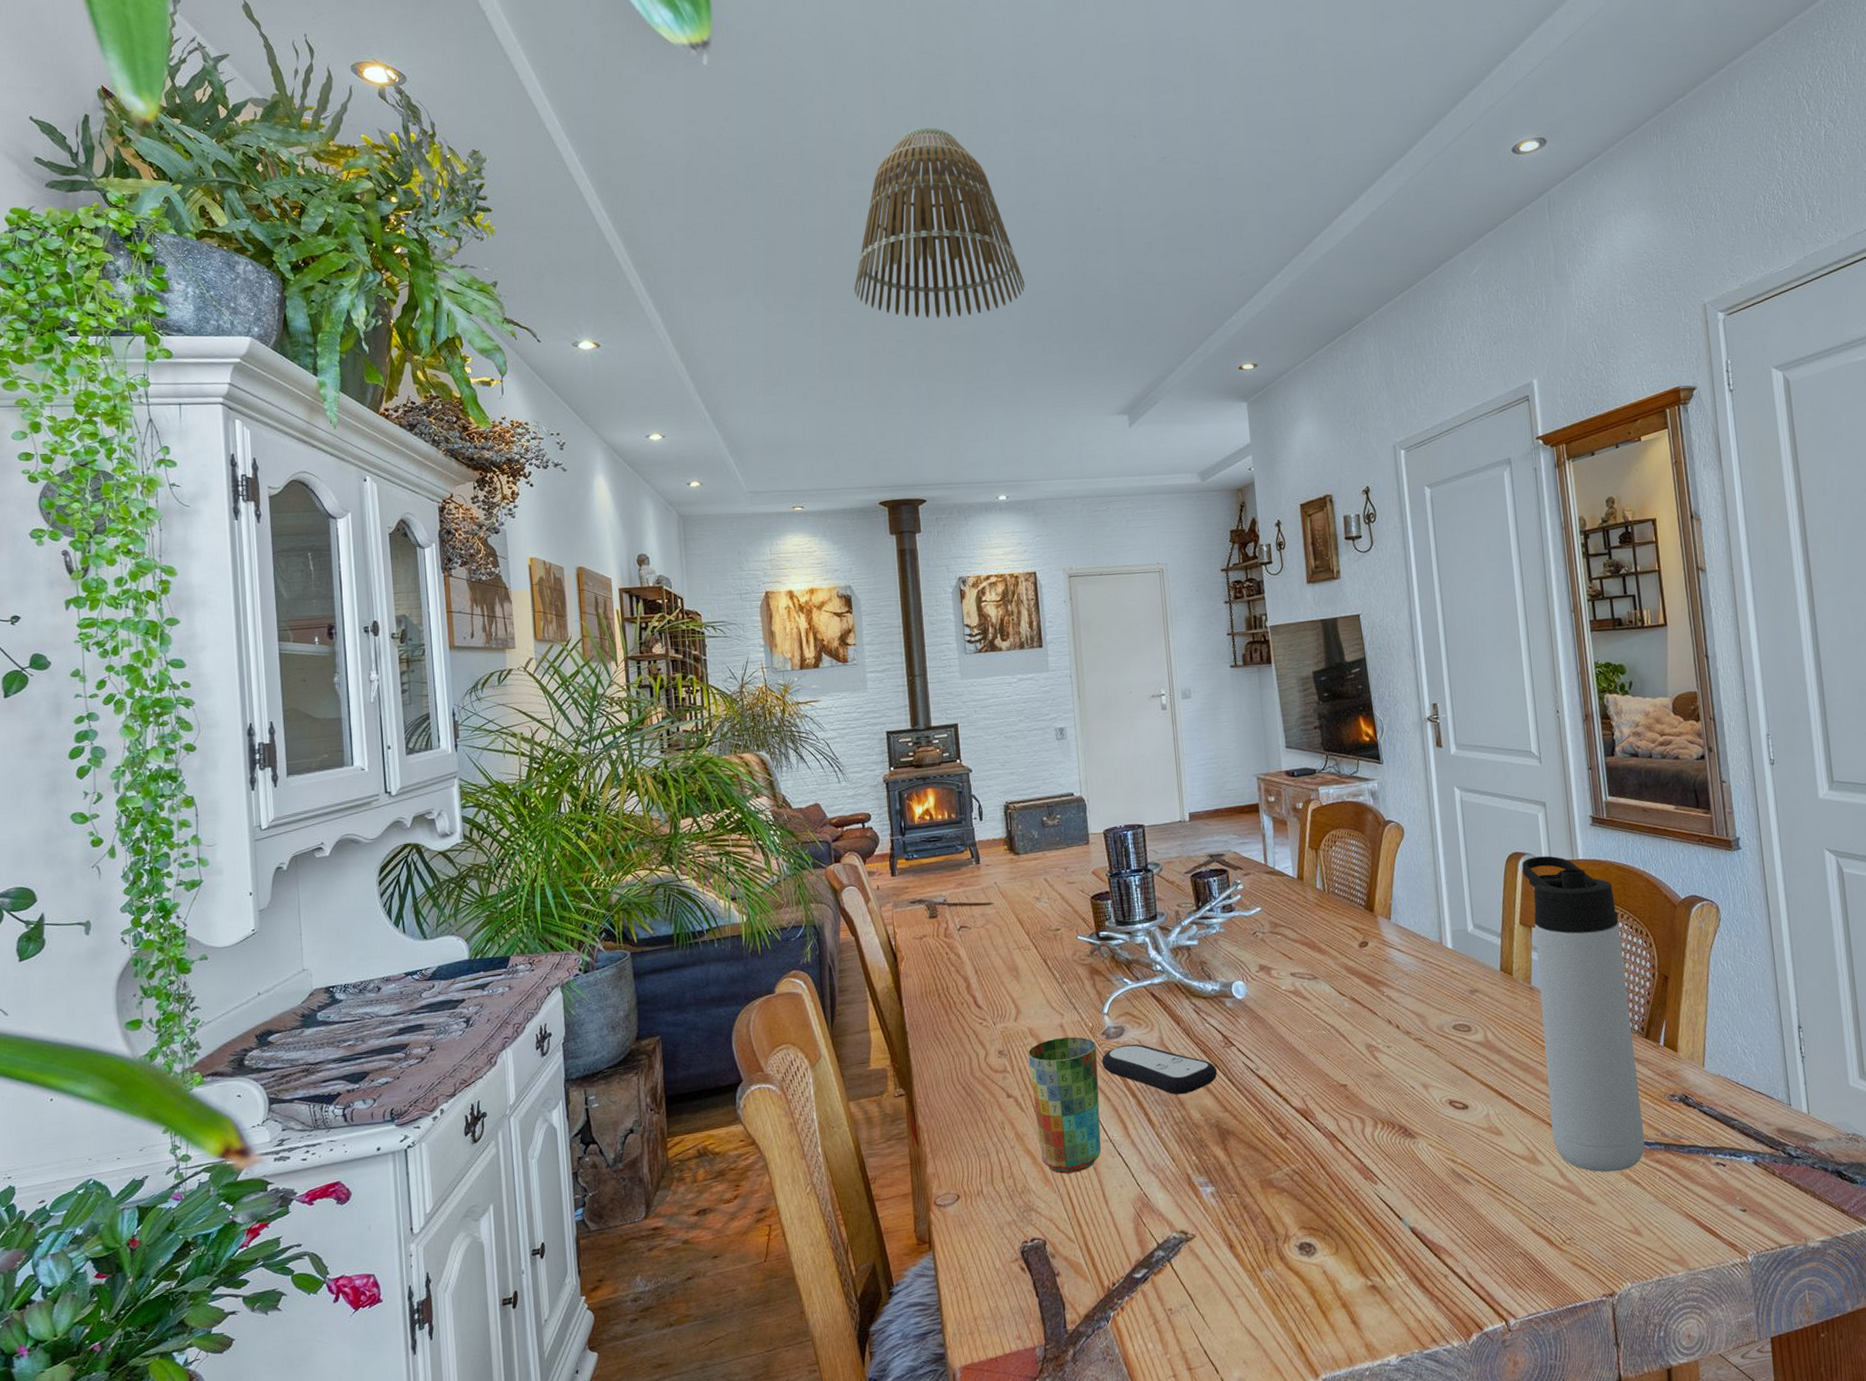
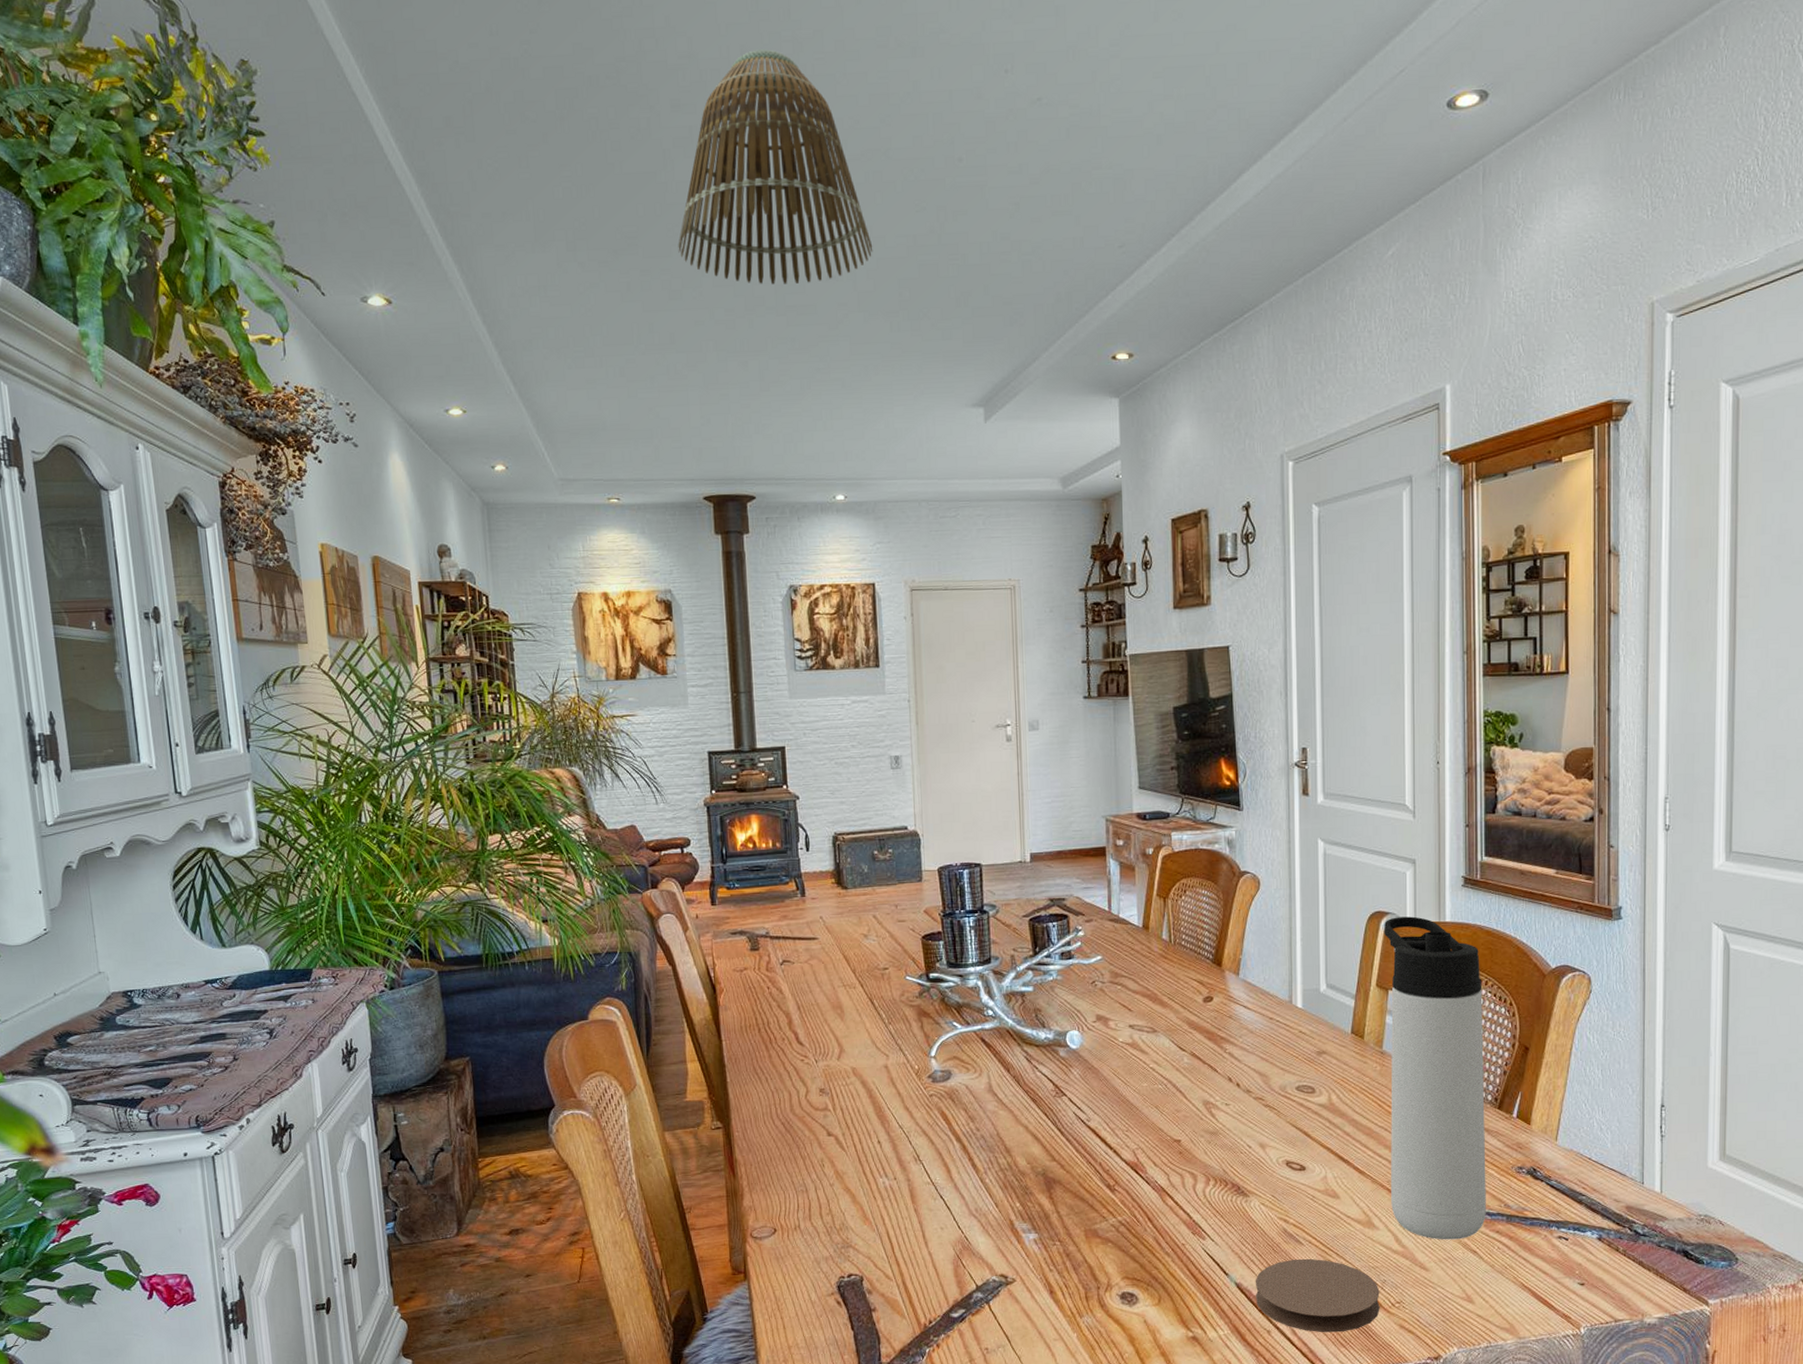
cup: present [1027,1037,1101,1174] -> none [850,1078,923,1213]
remote control: present [1101,1044,1218,1095] -> none [926,1088,1047,1142]
coaster: none [1428,1198,1552,1275] -> present [1255,1258,1380,1333]

